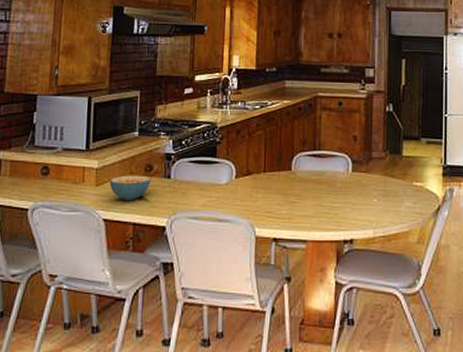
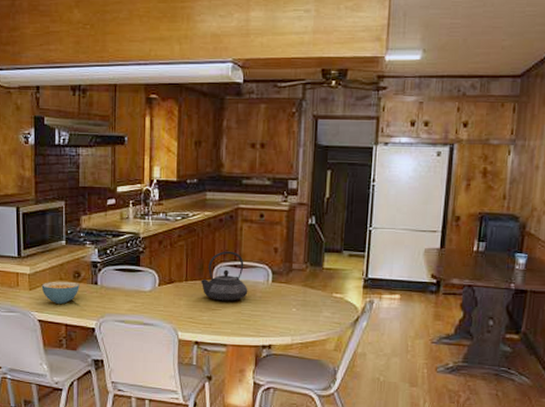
teapot: none [279,140,328,193] -> present [200,251,248,301]

